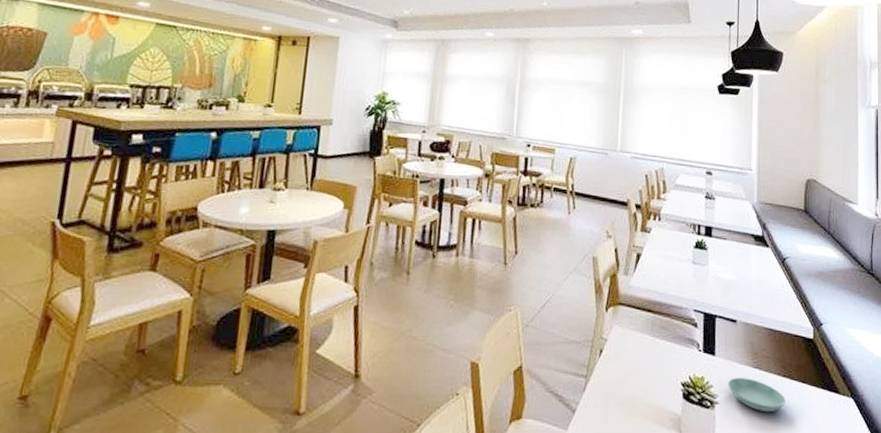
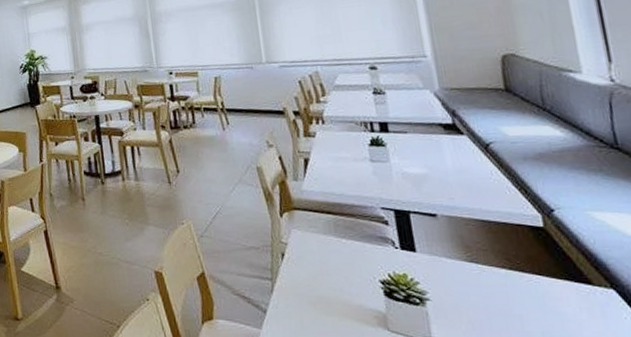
saucer: present [727,377,785,411] -> none [437,273,518,306]

